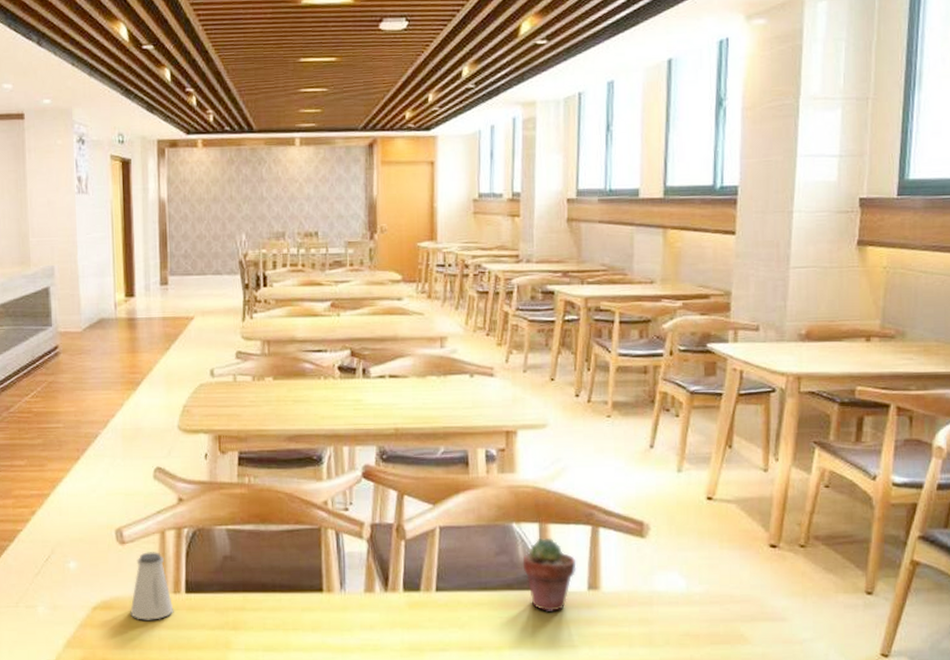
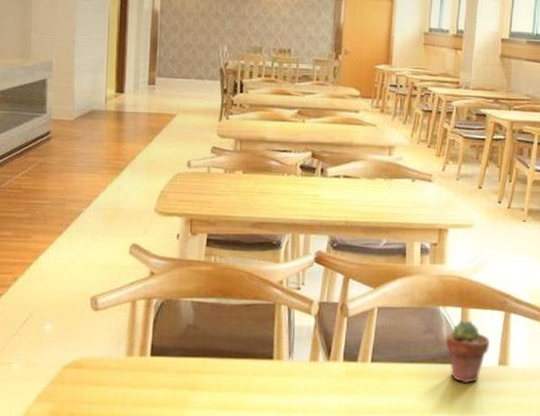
saltshaker: present [130,552,174,620] -> none [98,318,139,379]

